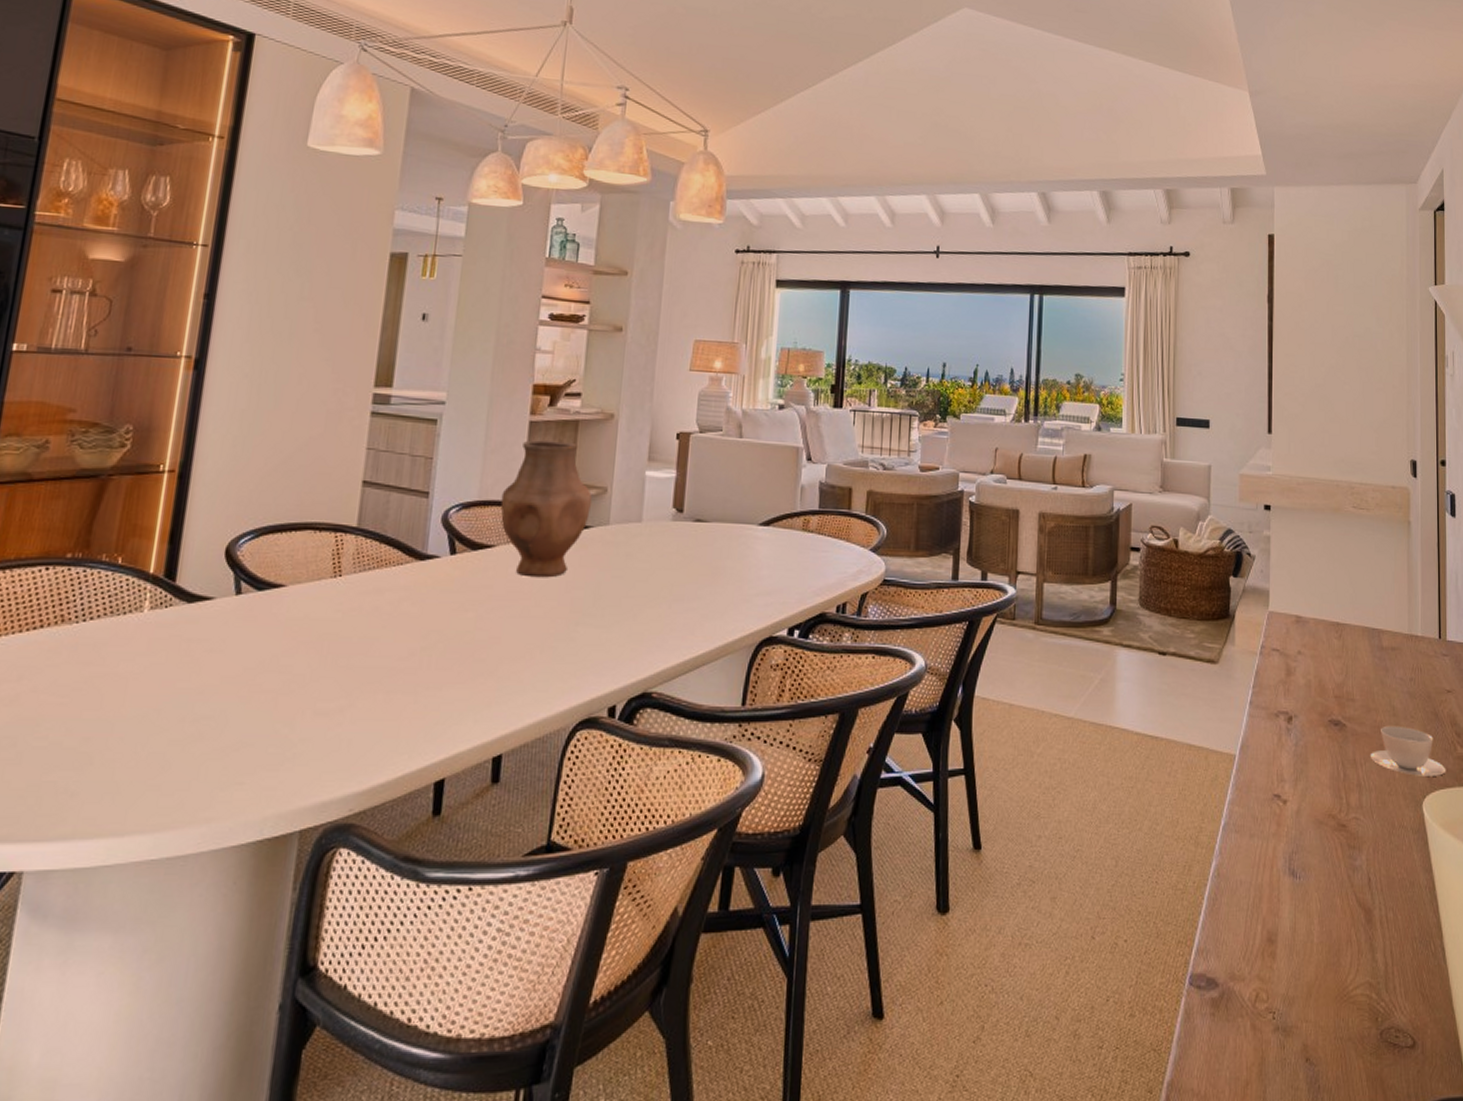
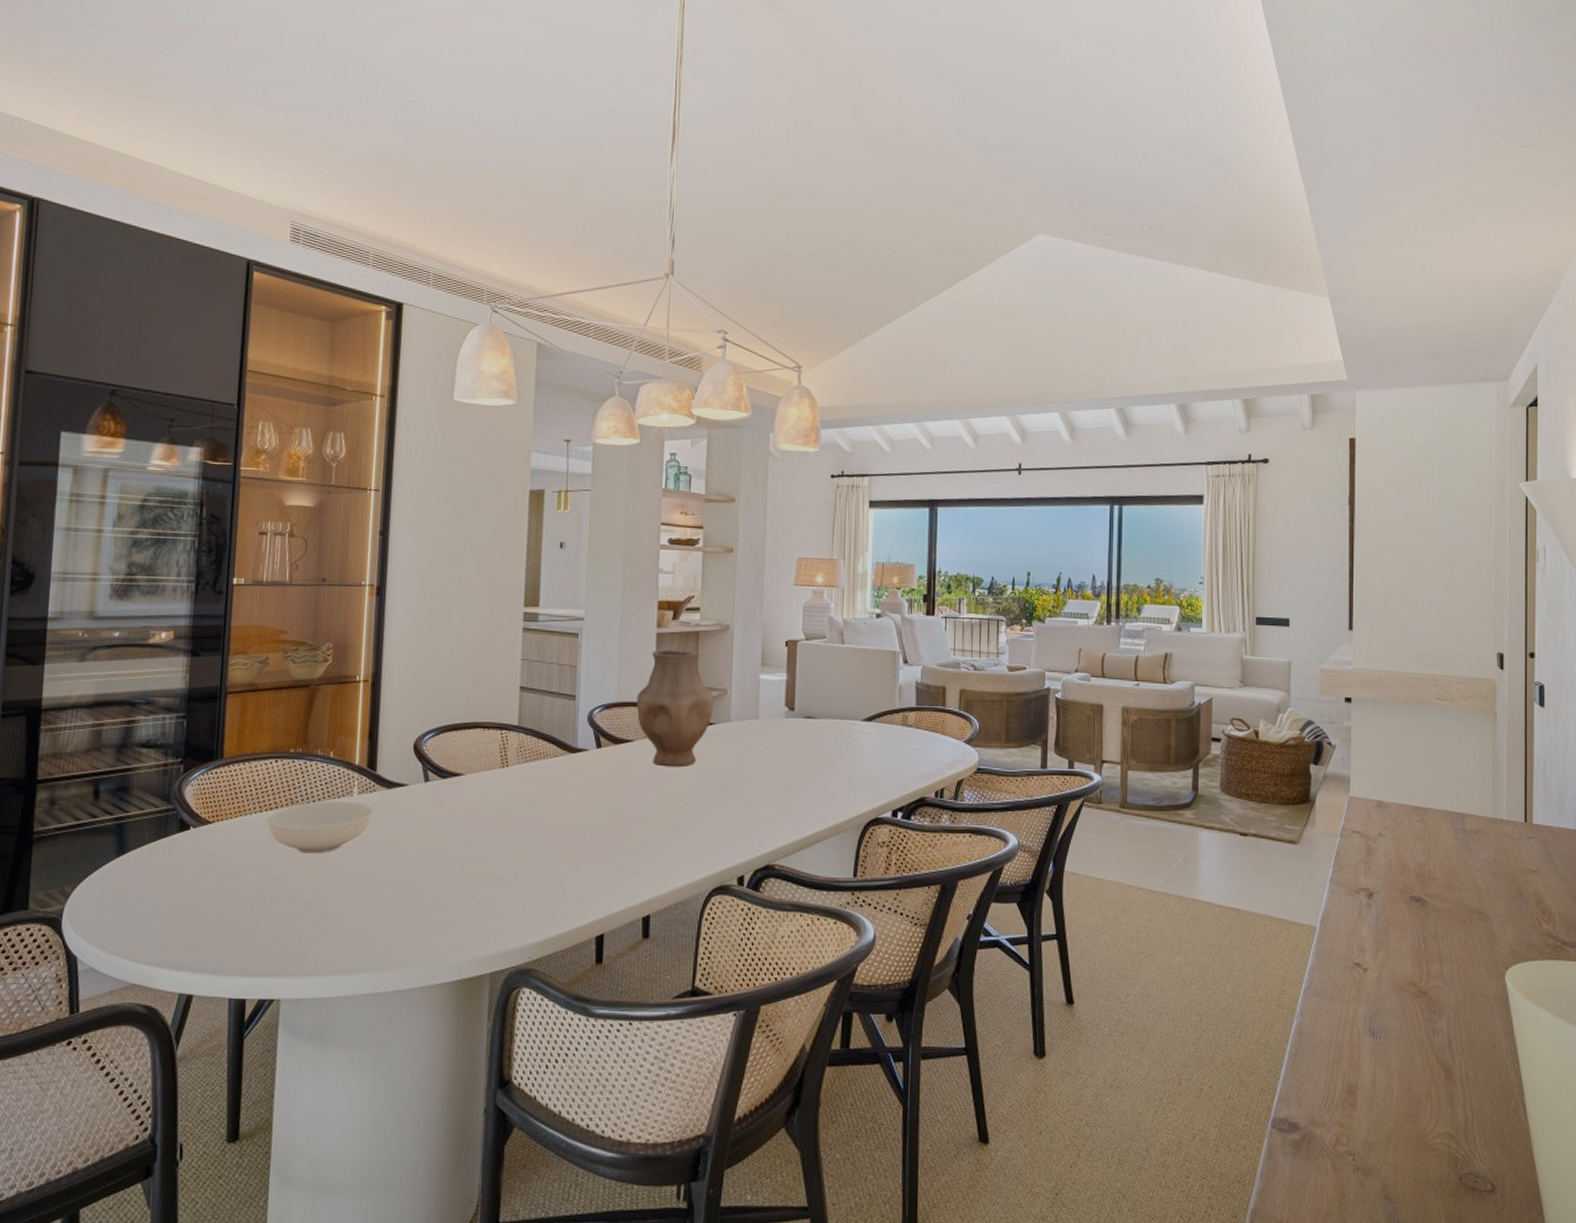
bowl: none [26,617,168,684] -> present [266,800,373,854]
teacup: present [1371,725,1446,776] -> none [1453,902,1530,950]

